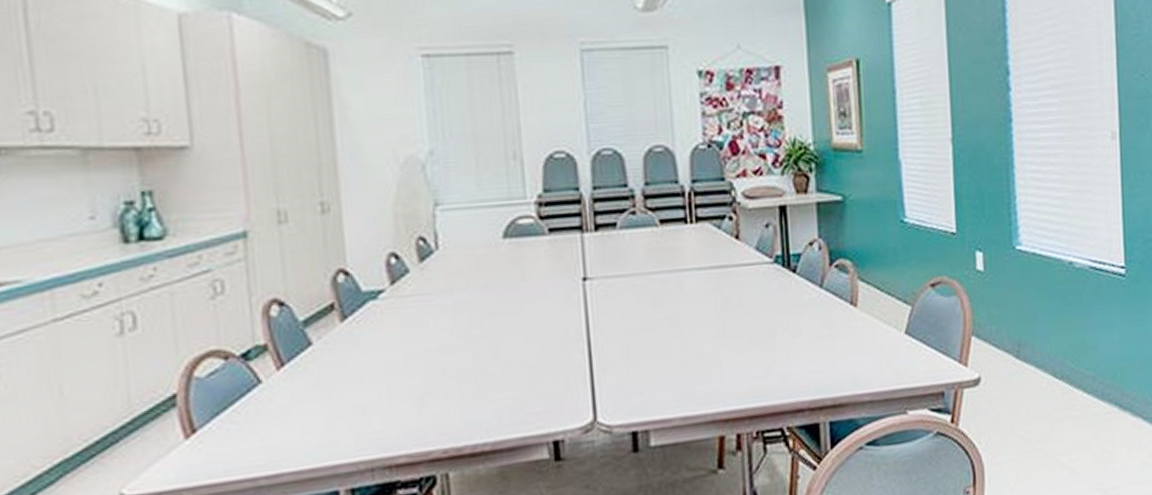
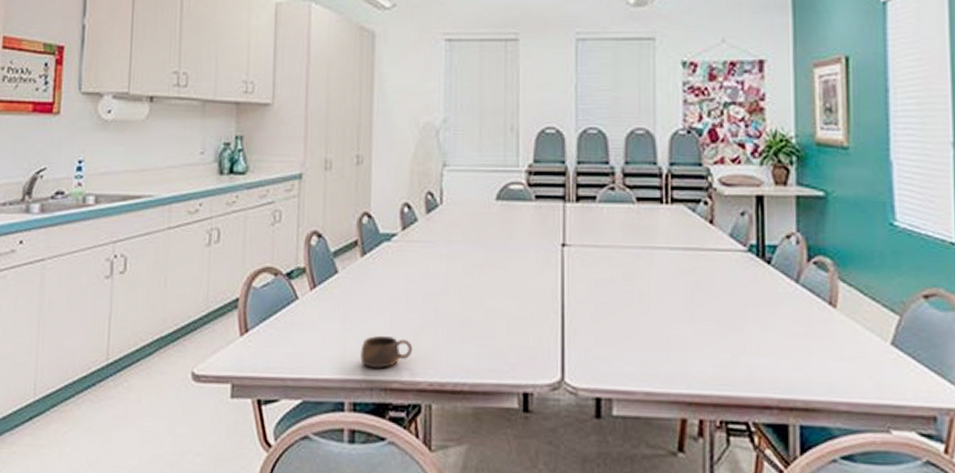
cup: none [353,407,420,447] -> present [360,336,413,368]

